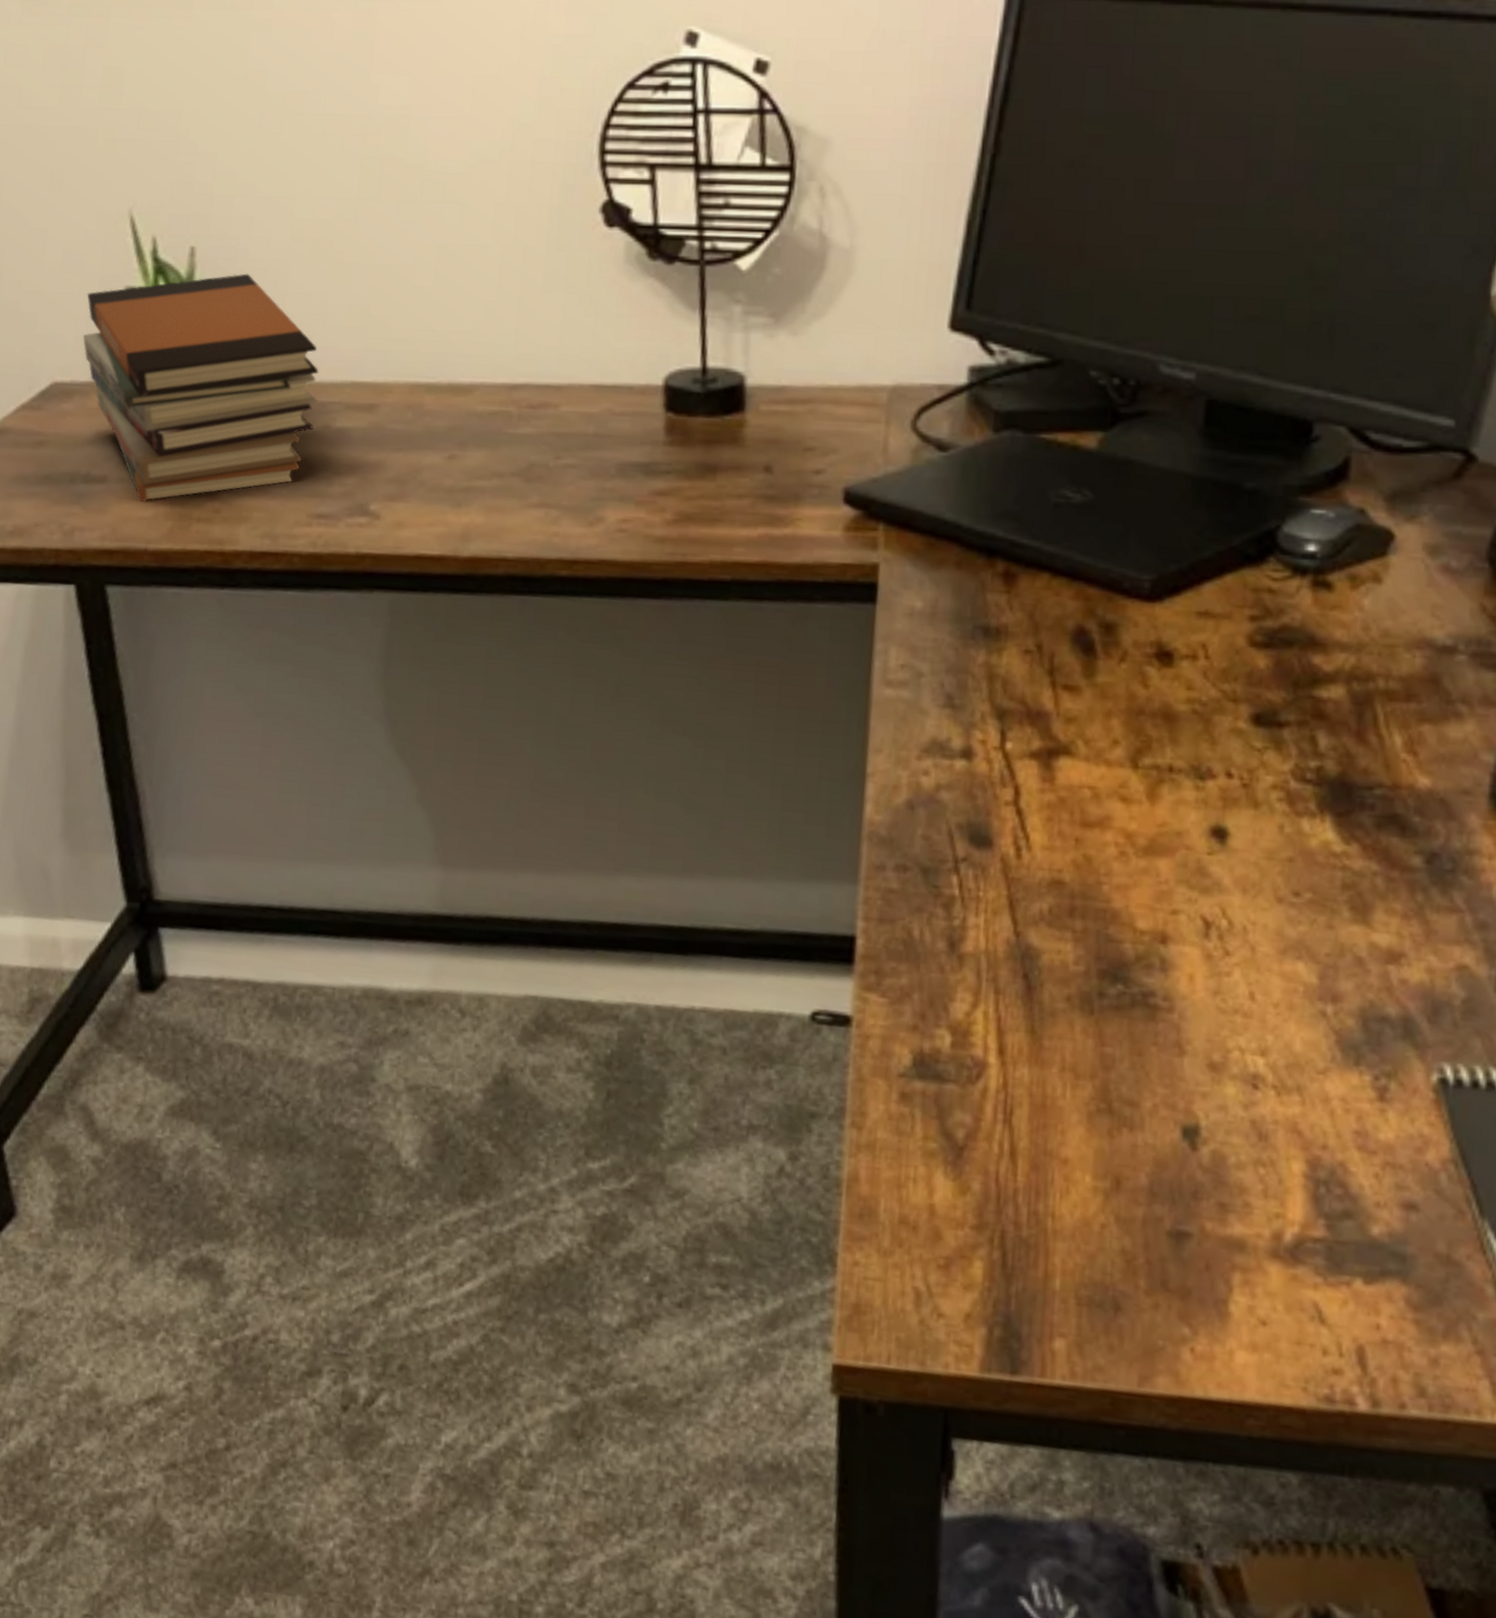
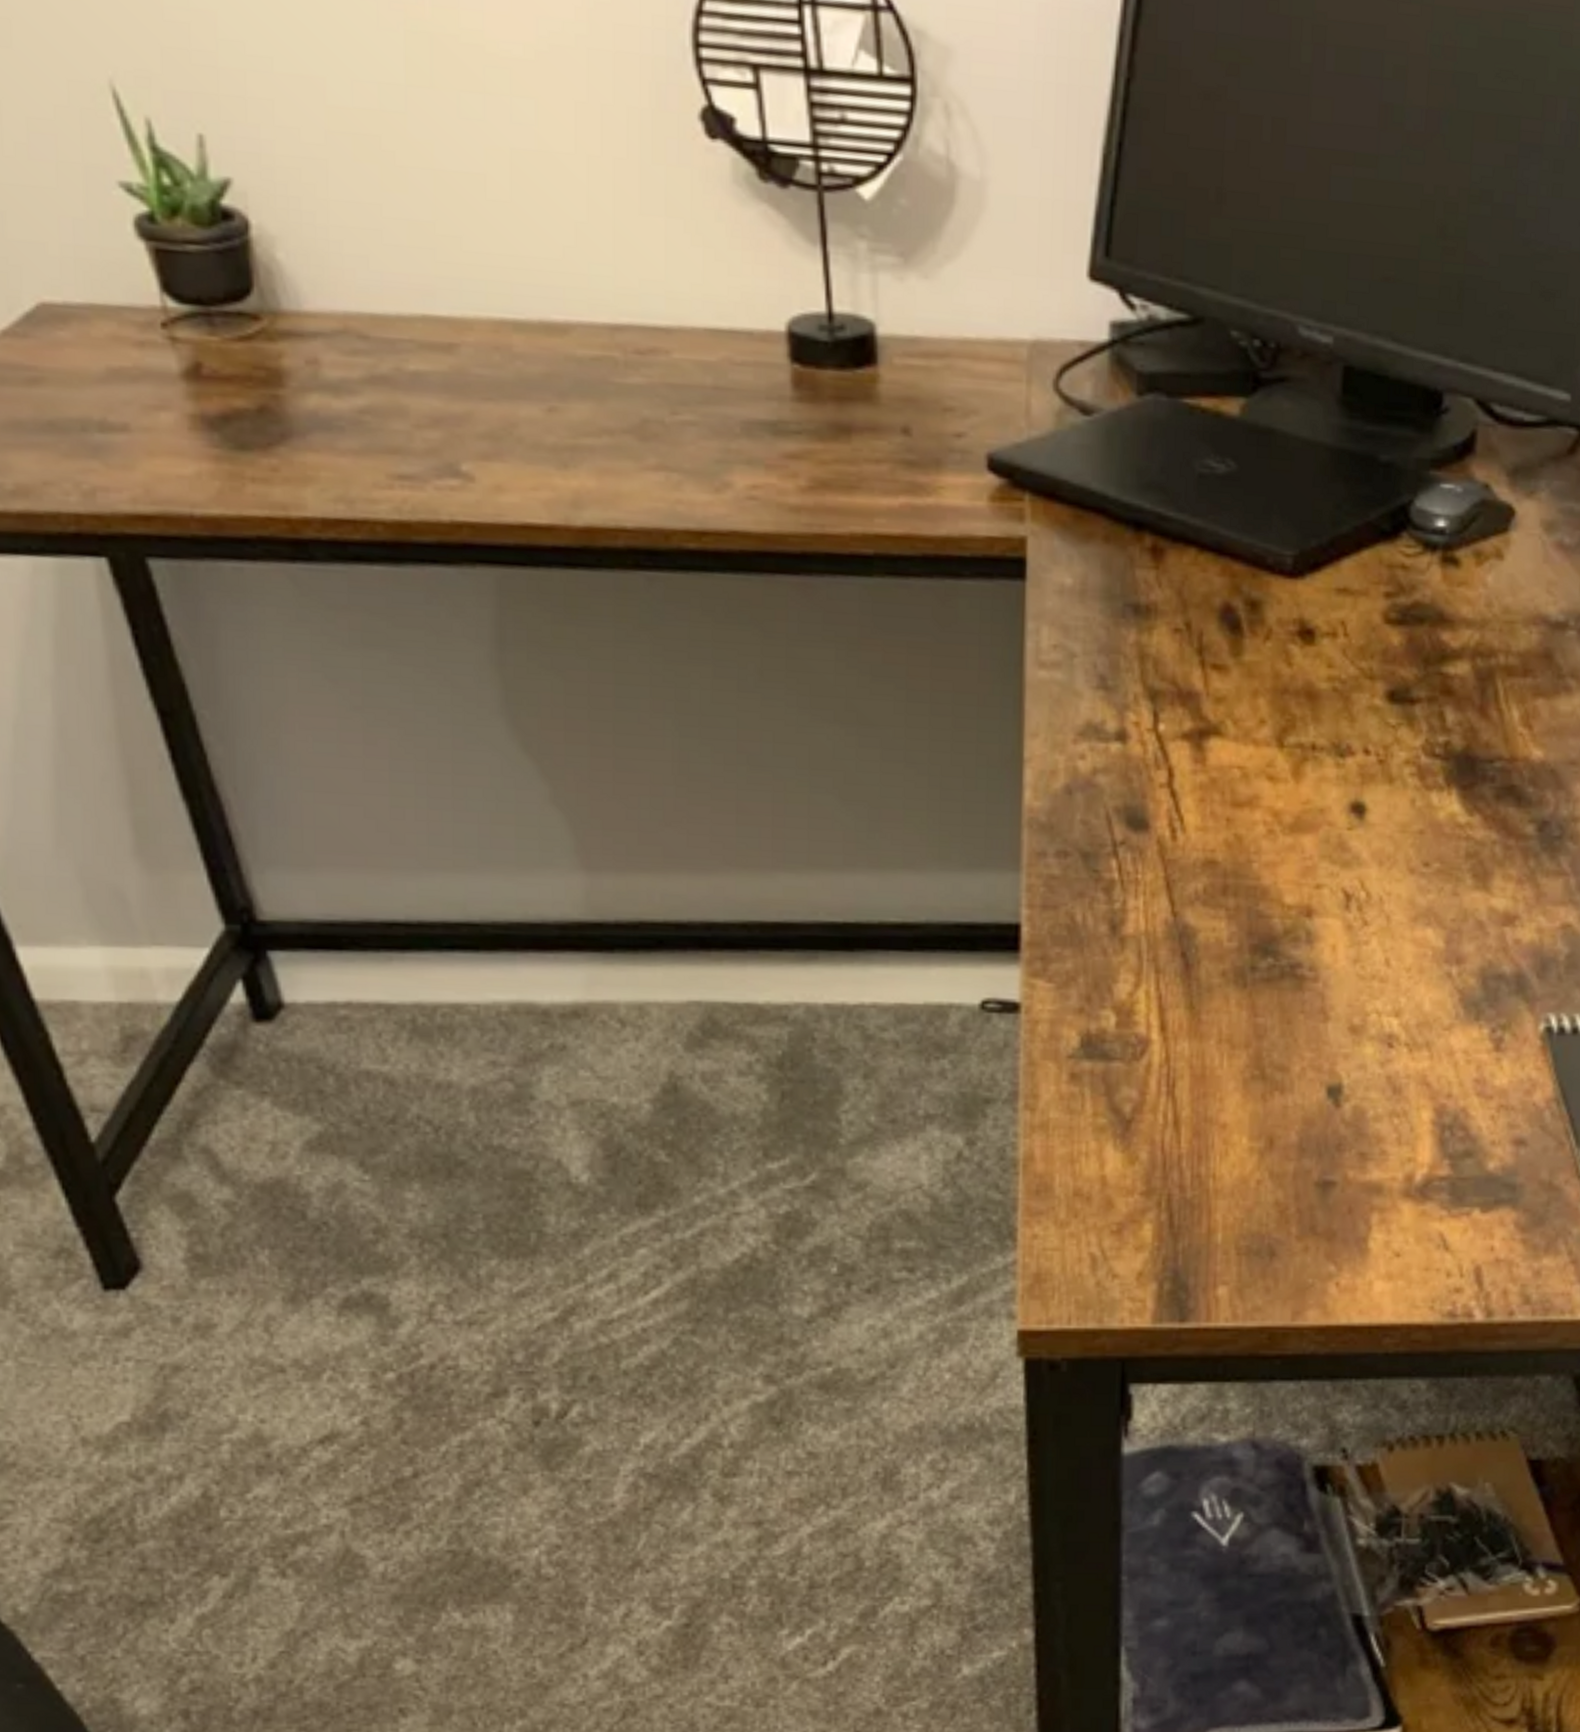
book stack: present [82,273,319,503] -> none [68,172,383,458]

